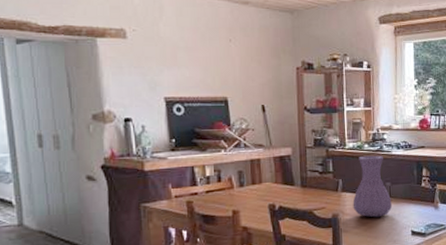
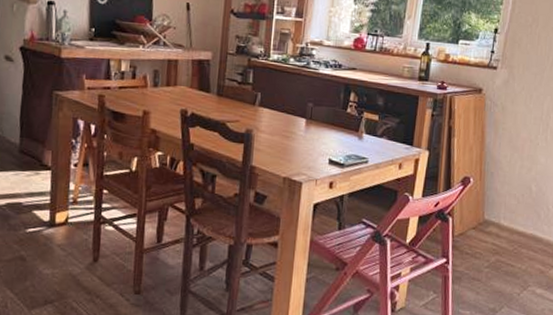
vase: present [353,155,392,218] -> none [269,70,312,140]

